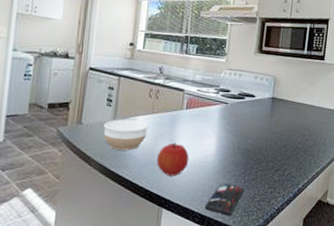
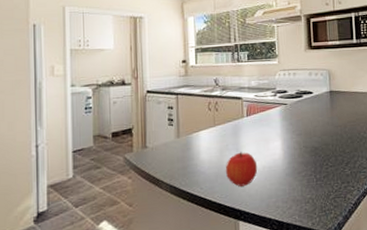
bowl: present [103,119,149,151] -> none [169,135,213,168]
smartphone: present [204,182,244,215] -> none [281,184,317,218]

